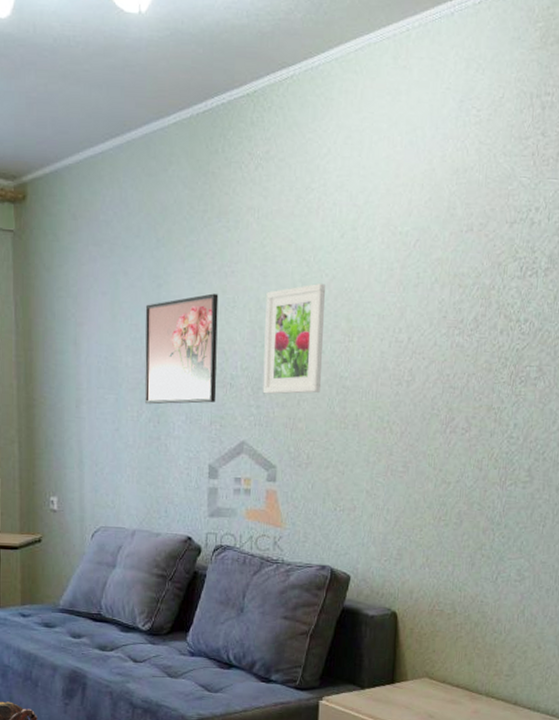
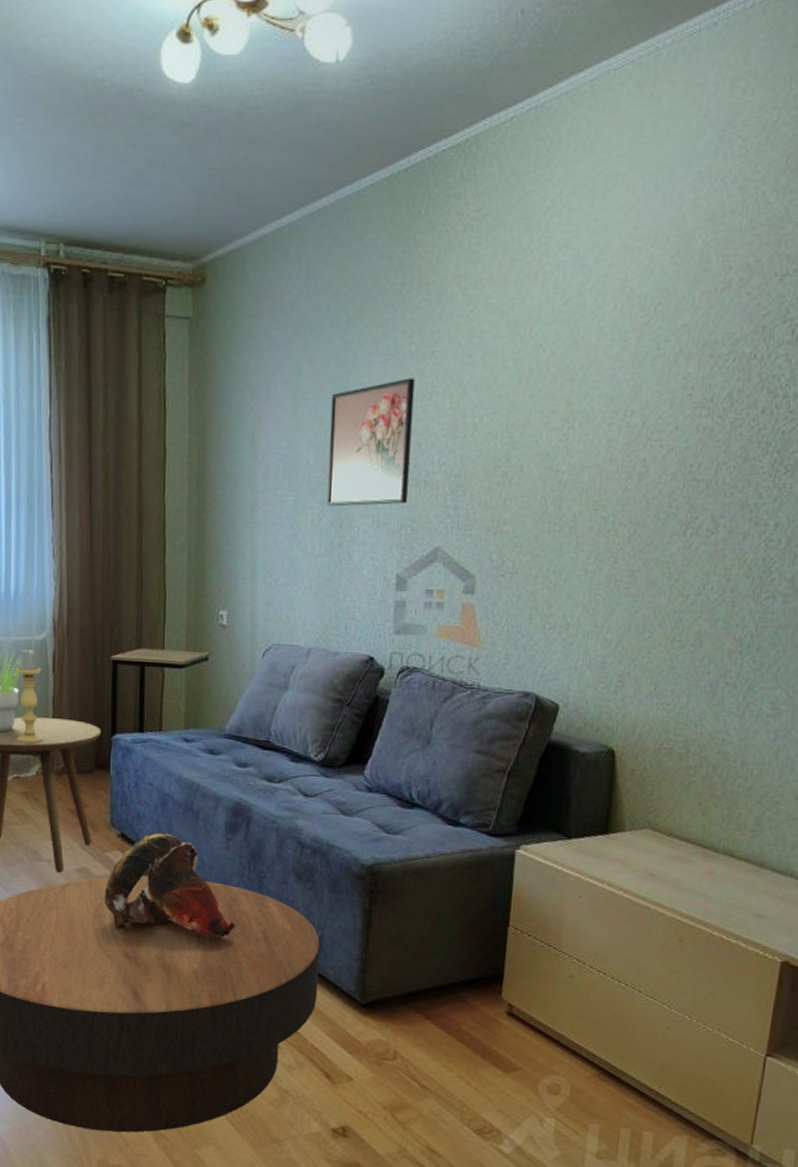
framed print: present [262,284,325,395] -> none [462,361,542,493]

